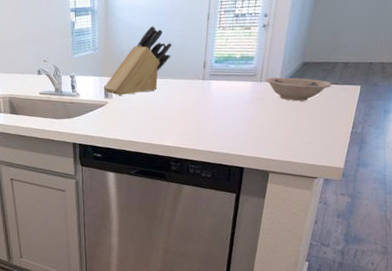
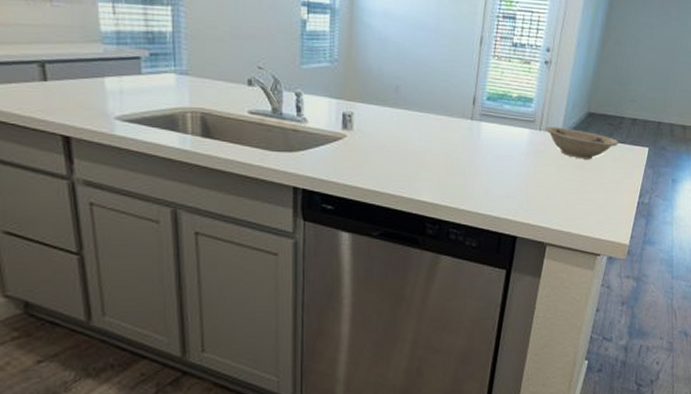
knife block: present [103,25,172,96] -> none [341,41,435,128]

